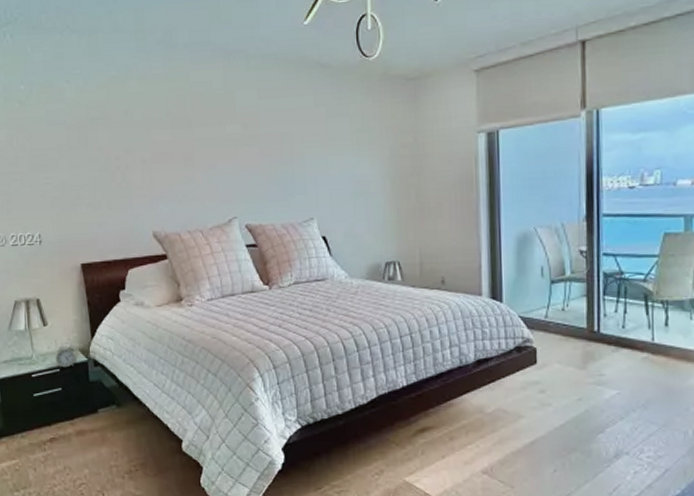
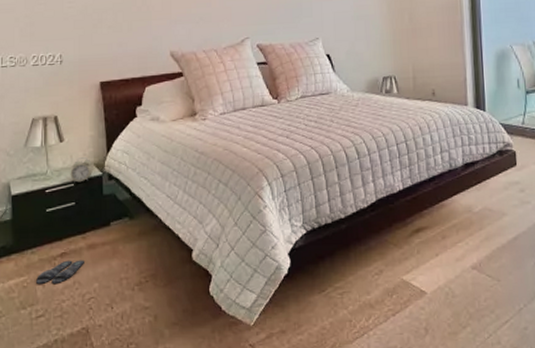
slippers: none [28,445,74,469] -> present [36,259,84,285]

